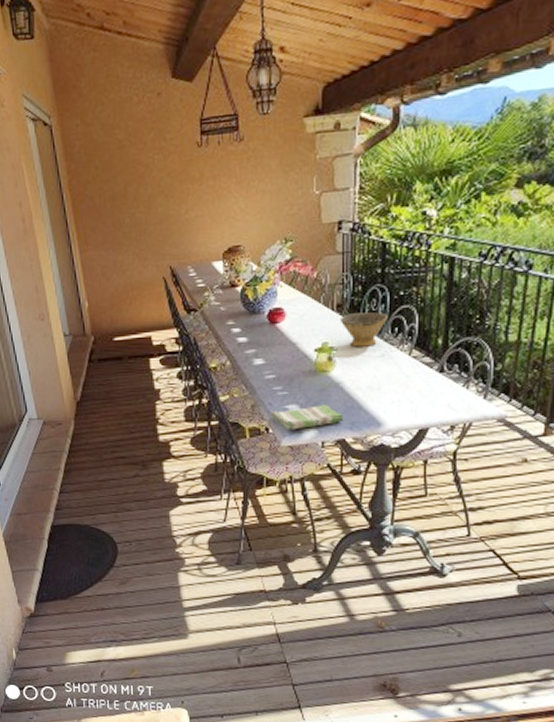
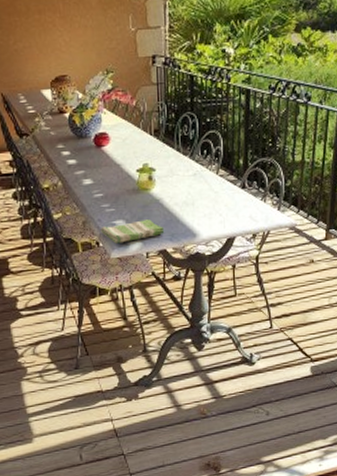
bowl: present [339,312,388,347] -> none [157,136,197,168]

